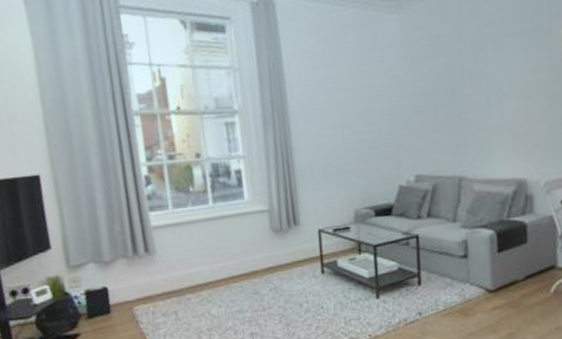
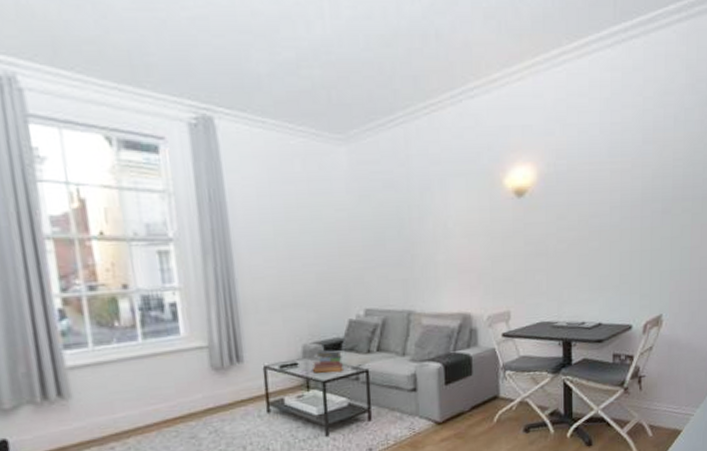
books: none [364,215,394,238] -> present [312,350,343,373]

